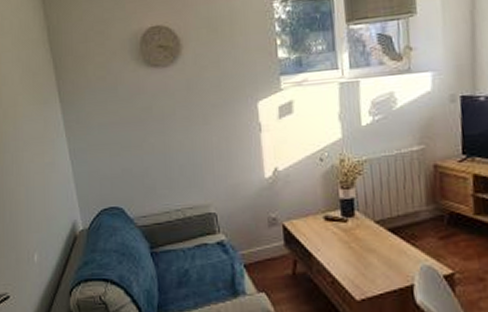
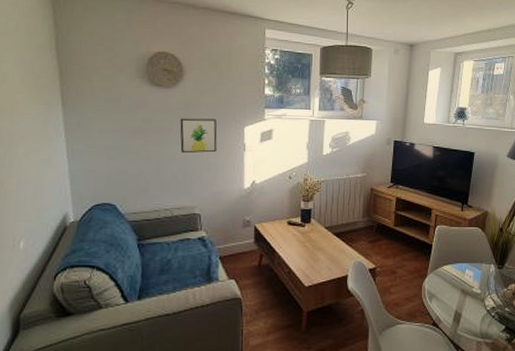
wall art: none [182,96,228,142] -> present [180,118,217,154]

